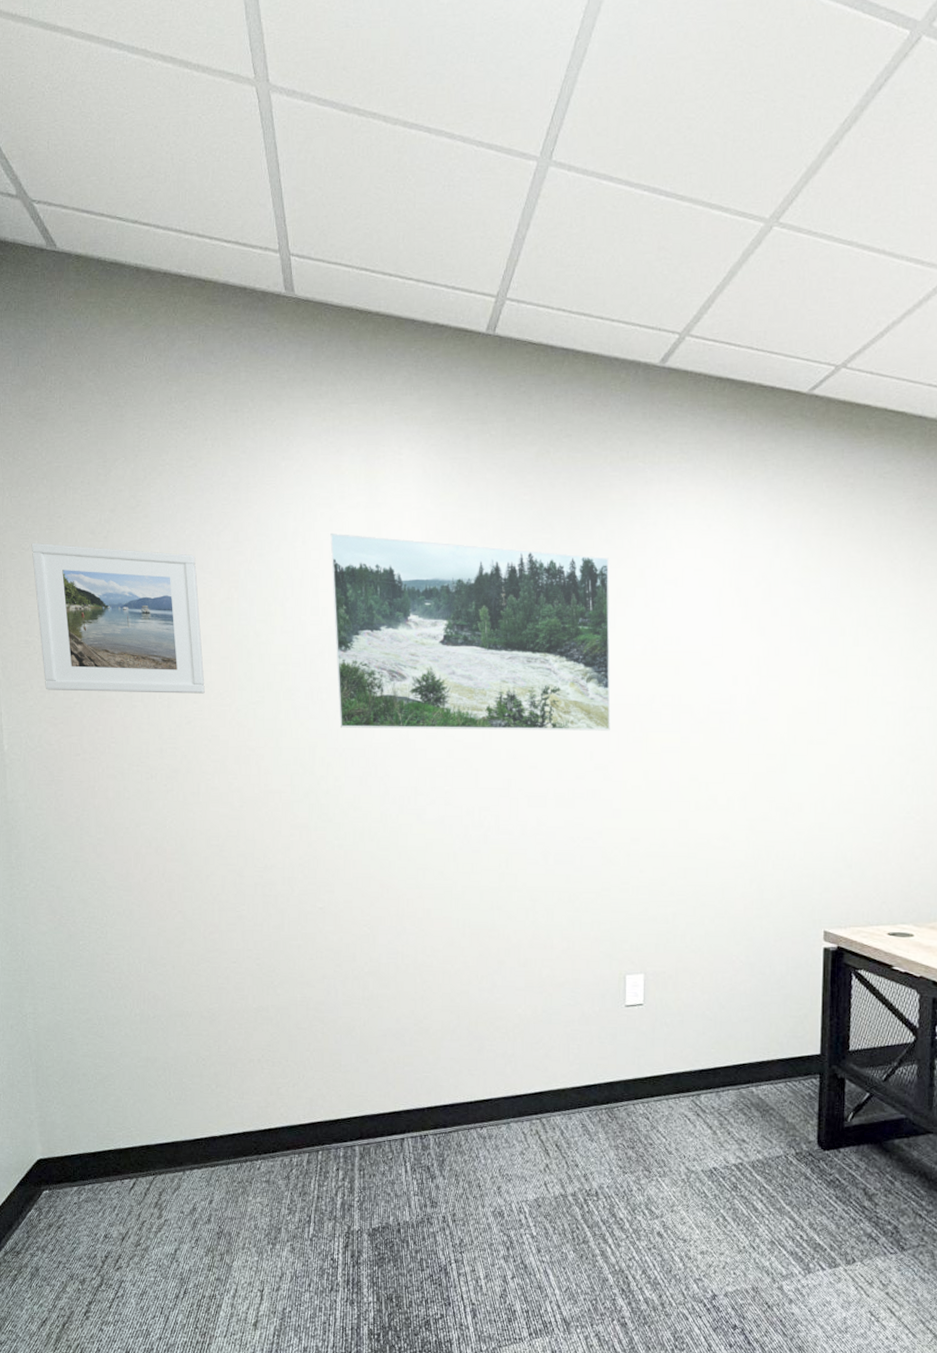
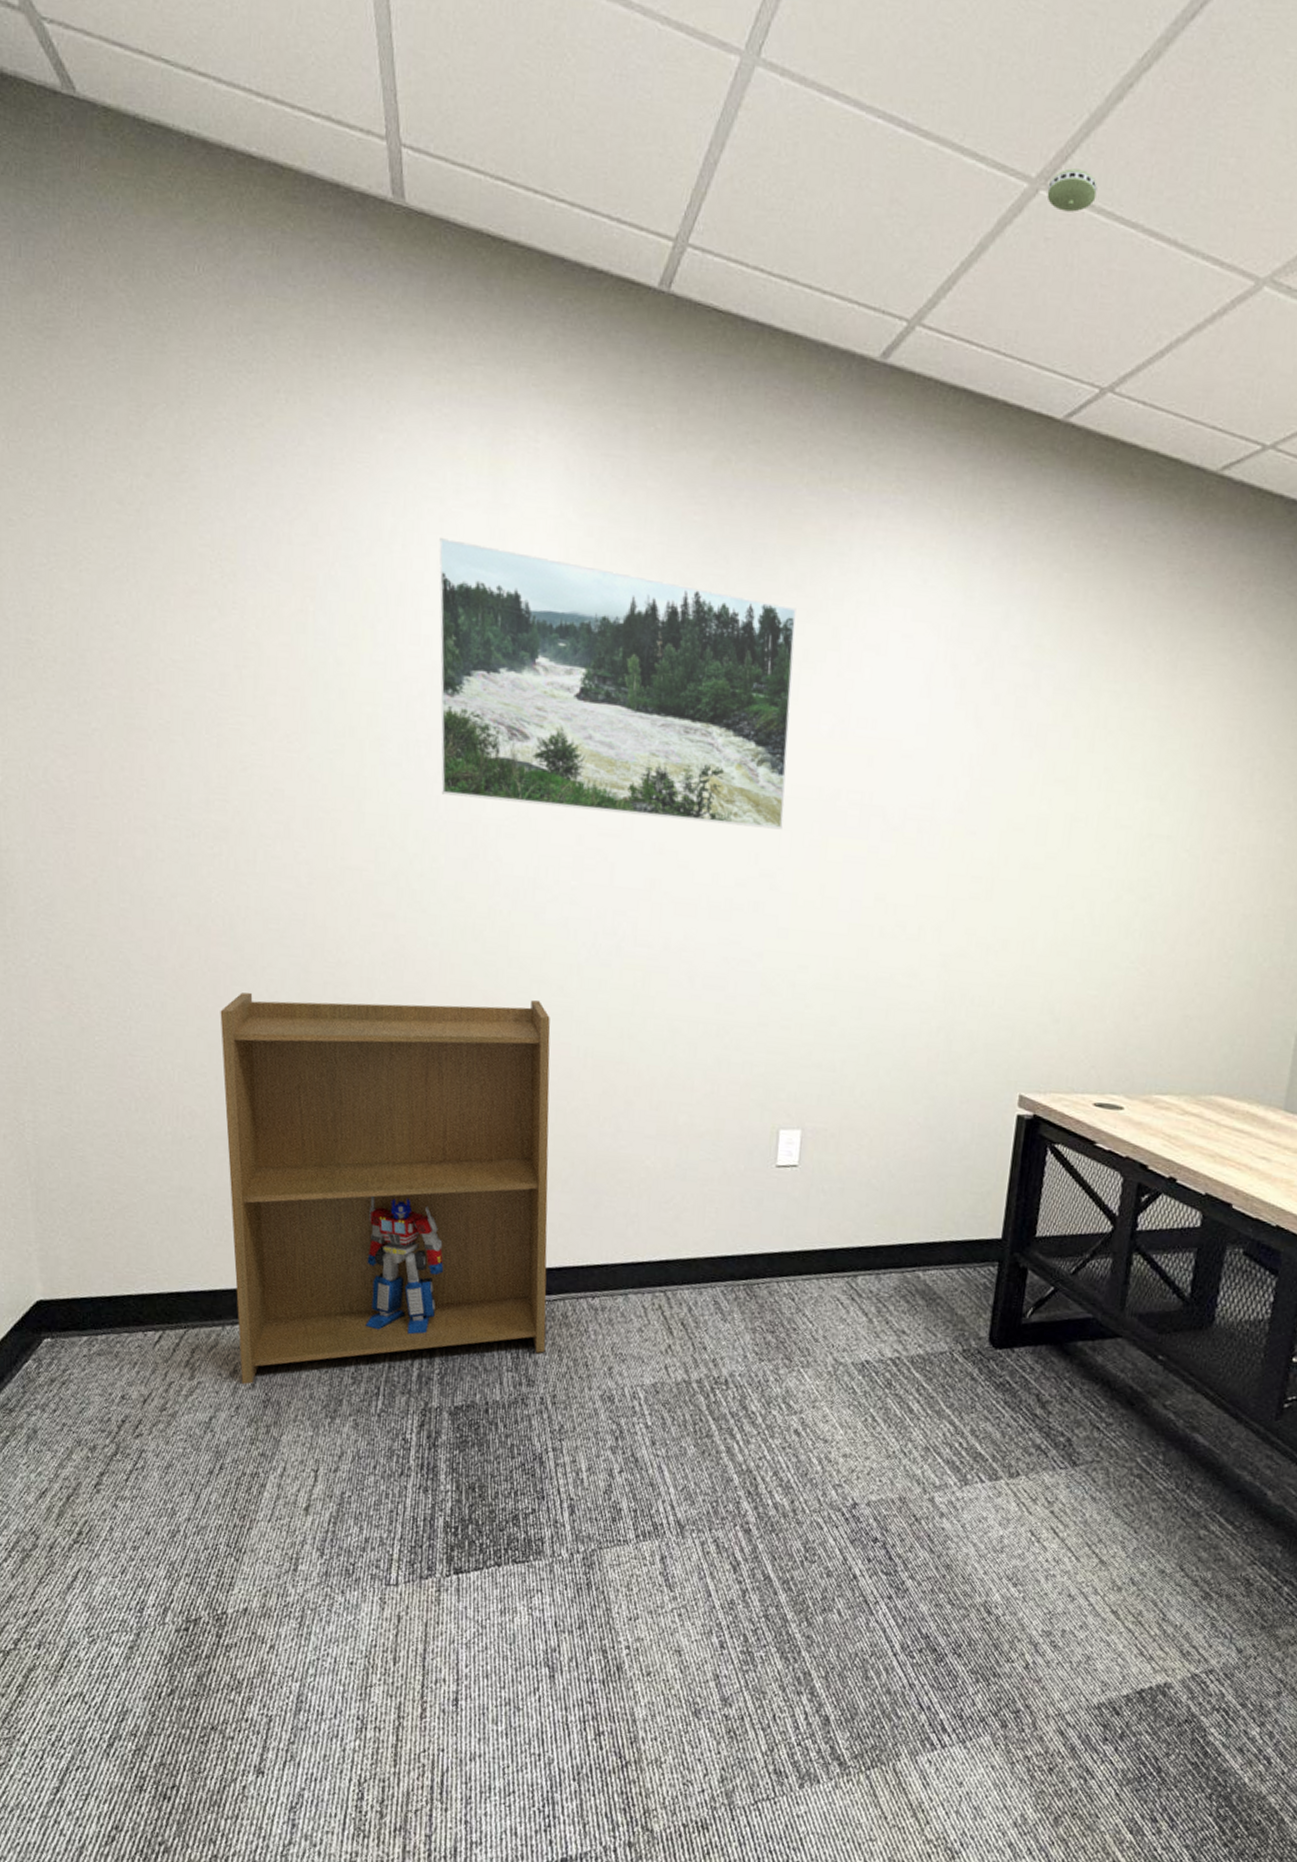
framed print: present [31,543,205,694] -> none [36,508,267,734]
bookshelf: none [175,885,445,1220] -> present [220,992,551,1384]
smoke detector: none [779,208,818,240] -> present [1047,168,1098,212]

